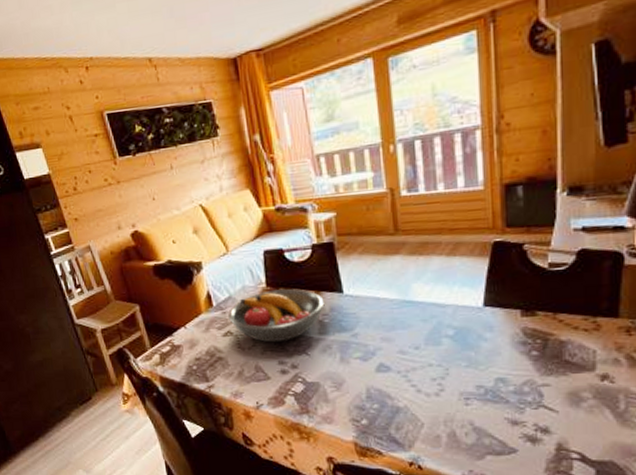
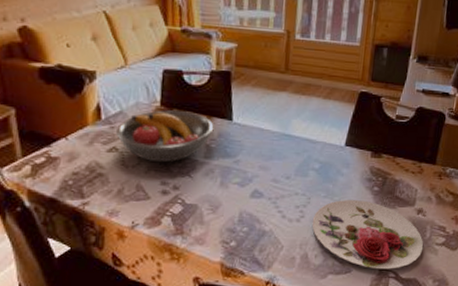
plate: none [455,368,618,450] -> present [312,200,424,270]

